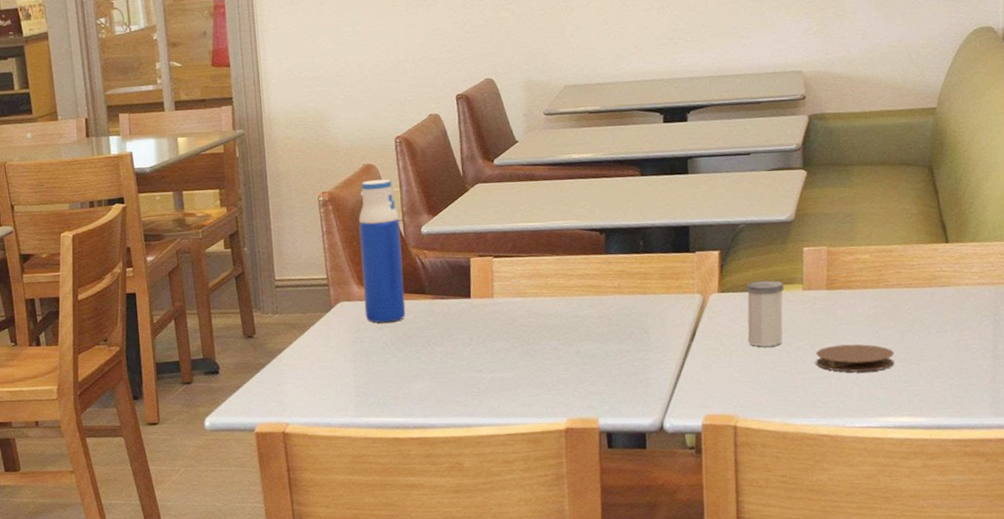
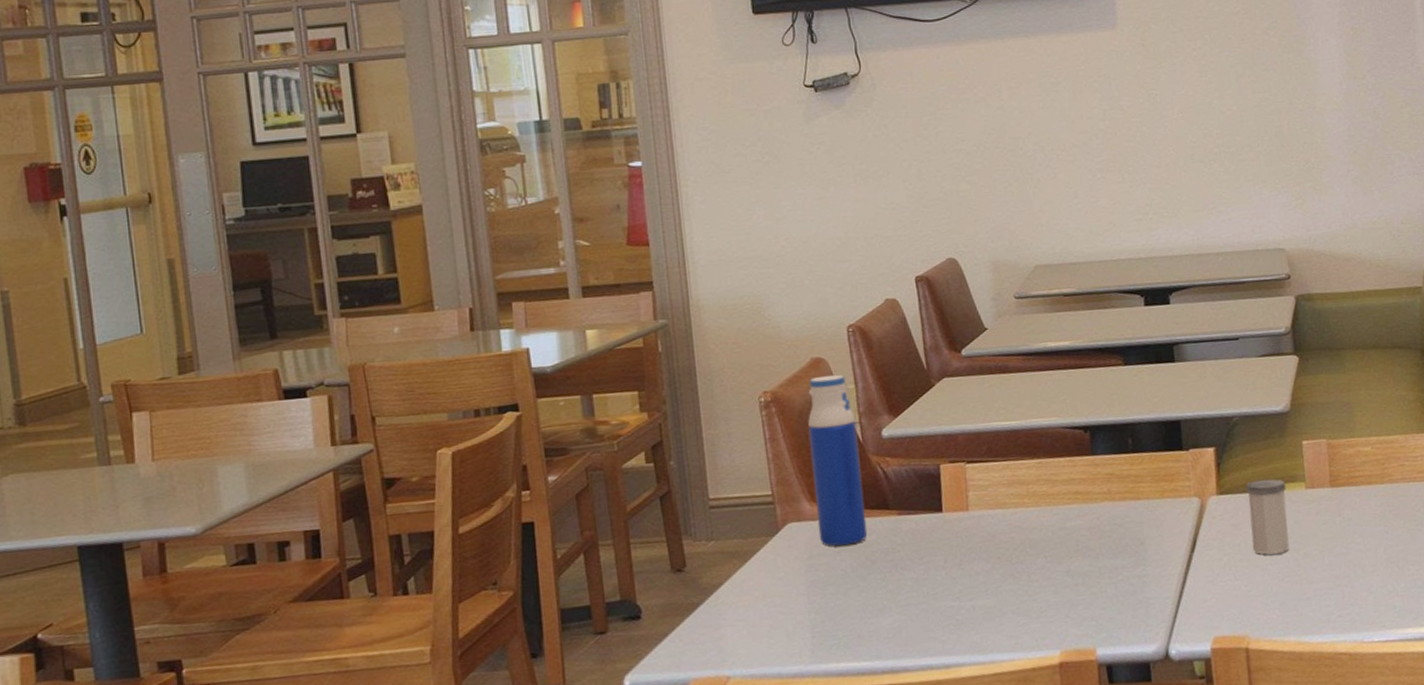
coaster: present [815,344,894,372] -> none [1325,546,1407,580]

